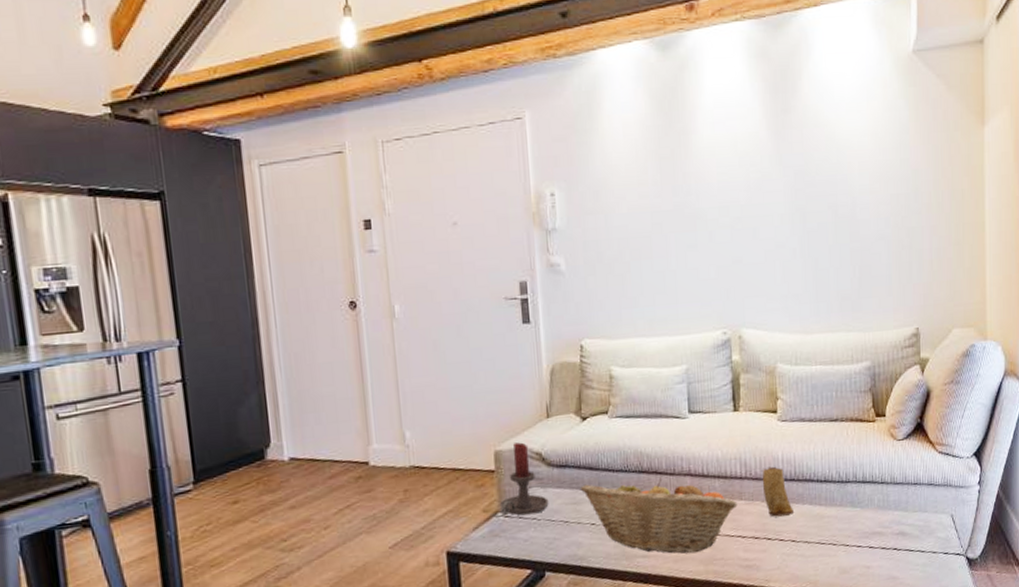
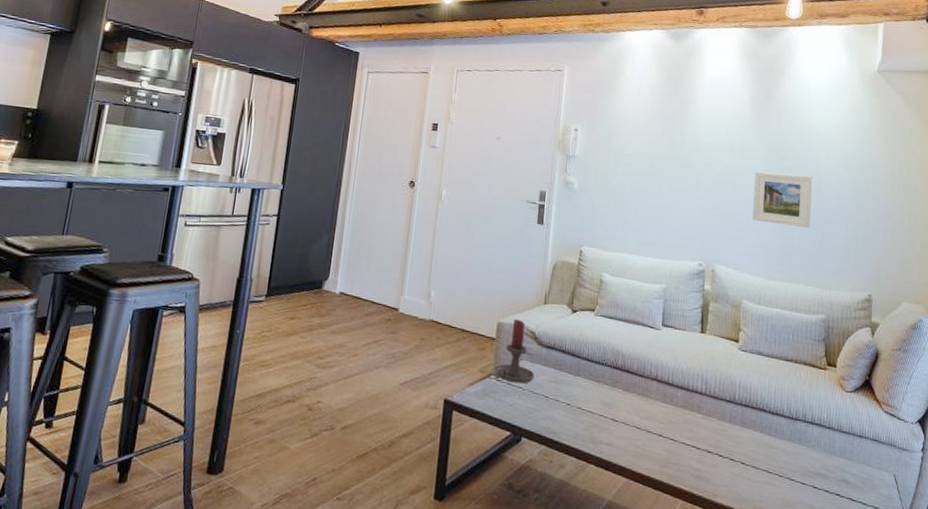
fruit basket: present [580,478,738,554] -> none [562,367,696,453]
mug: present [762,466,795,517] -> none [719,389,746,438]
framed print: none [777,200,846,268] -> present [752,171,812,228]

